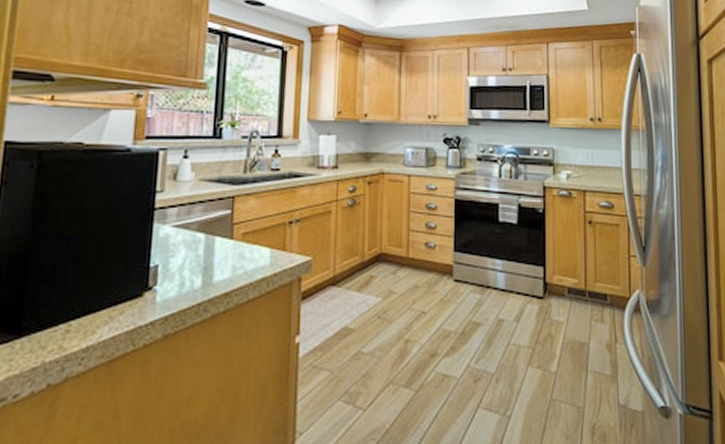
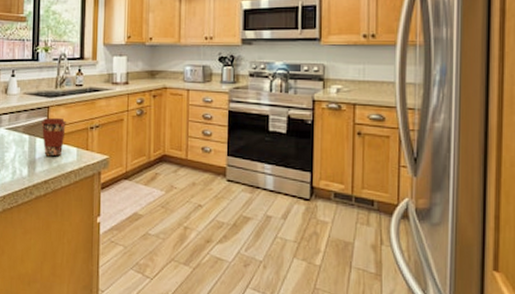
coffee cup: none [223,211,258,261] -> present [41,118,67,157]

